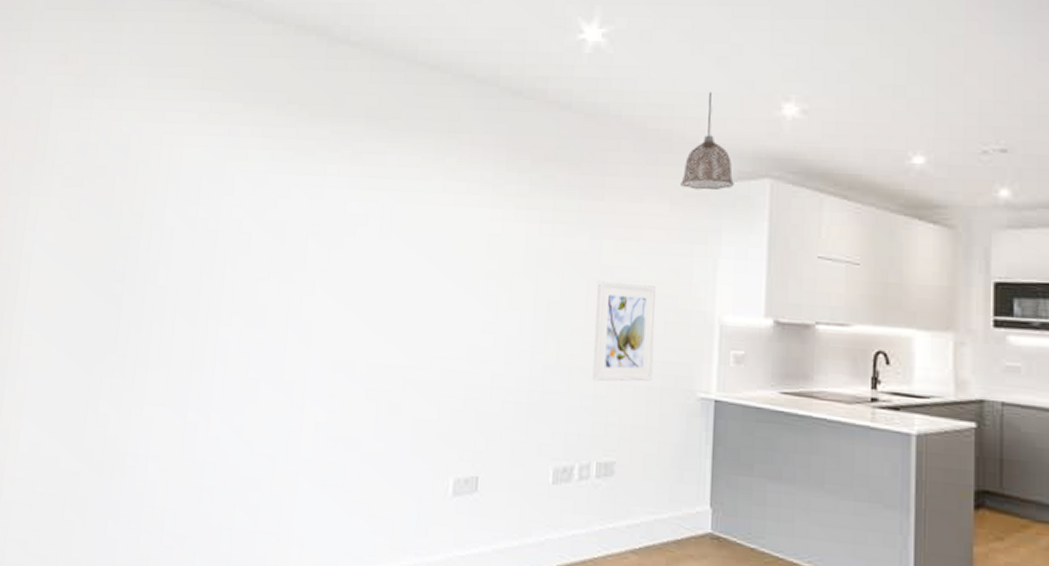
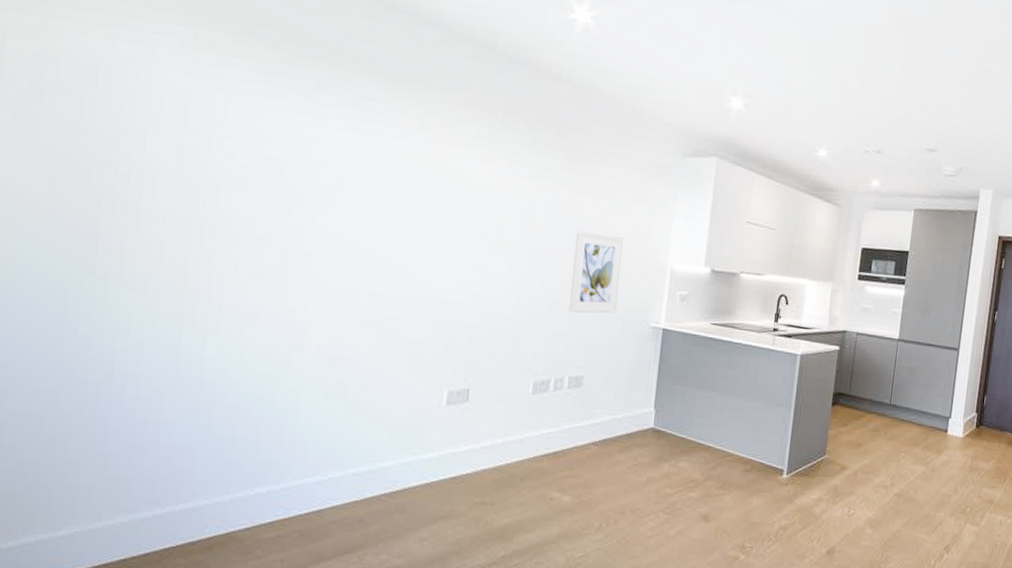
pendant lamp: present [680,92,734,190] -> none [648,81,690,163]

